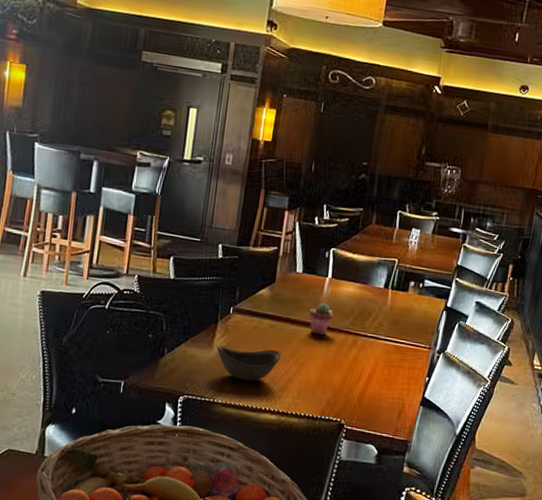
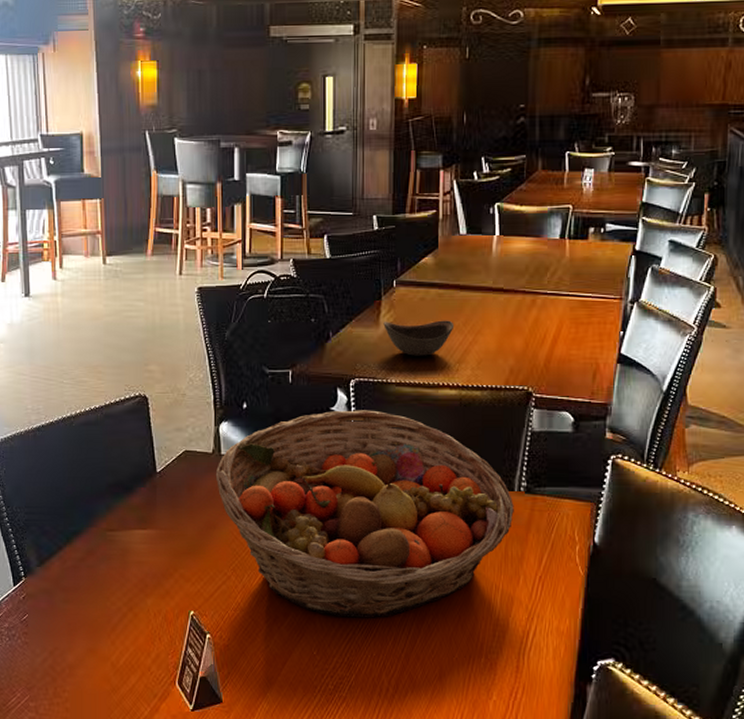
potted succulent: present [309,303,333,335] -> none [479,264,506,298]

